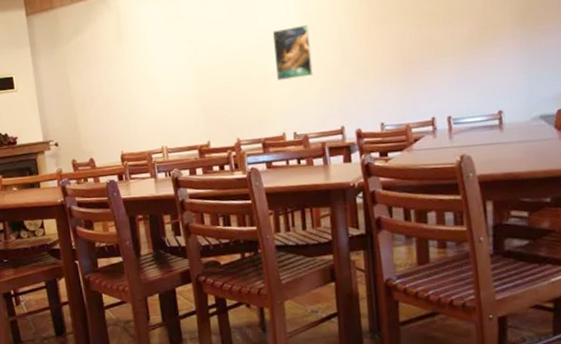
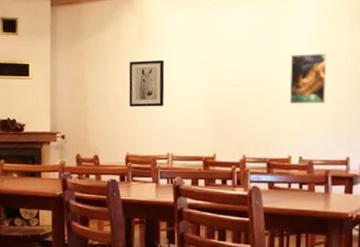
wall art: none [111,54,152,105] -> present [128,60,165,107]

